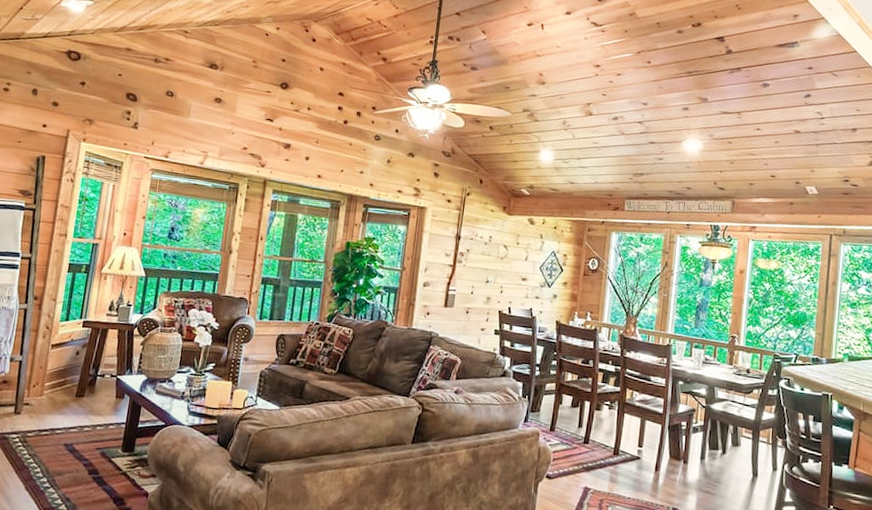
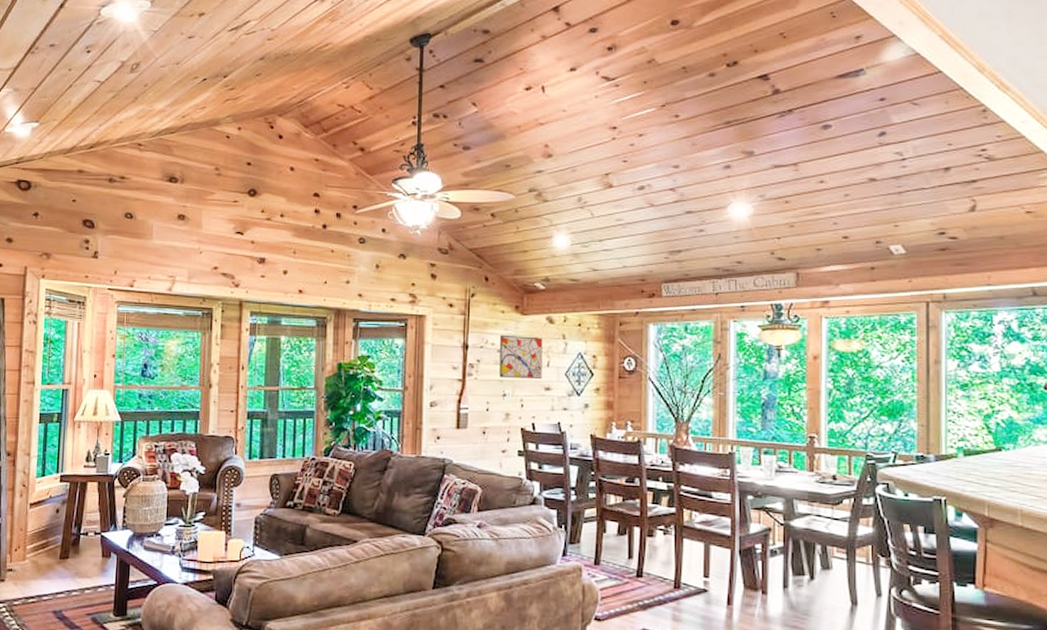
wall art: none [485,230,524,270] -> present [499,334,543,379]

